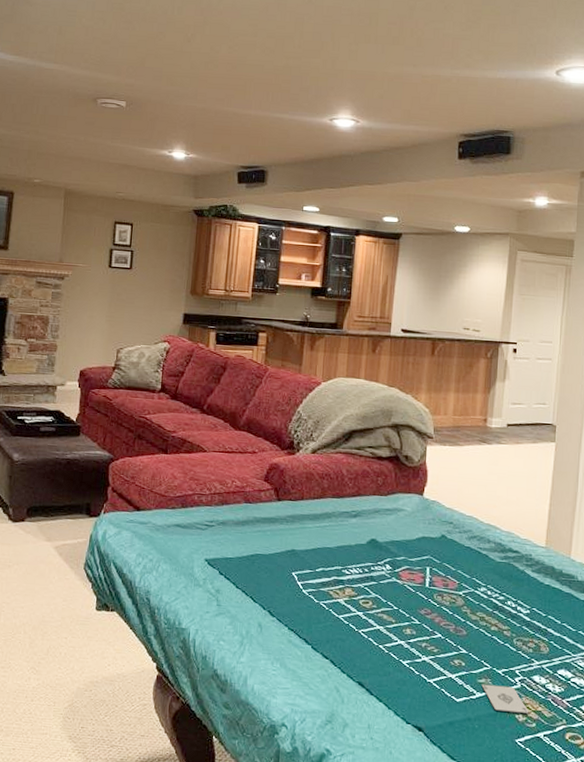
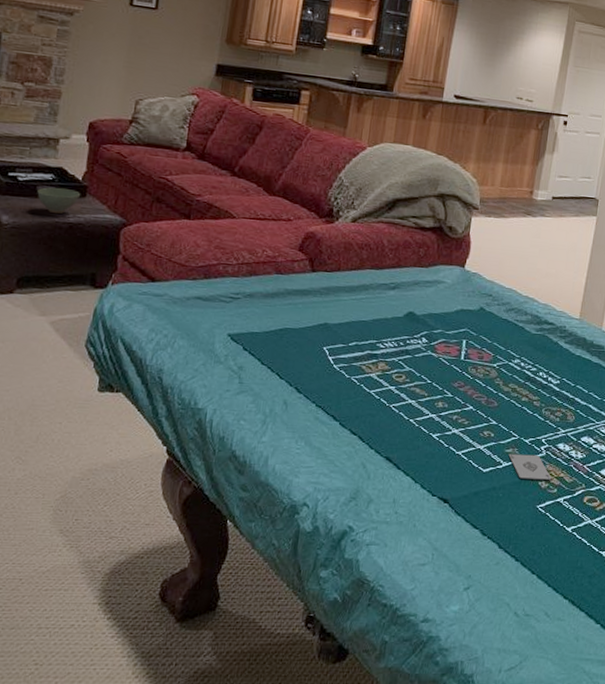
bowl: none [40,428,76,452] -> present [37,187,81,214]

